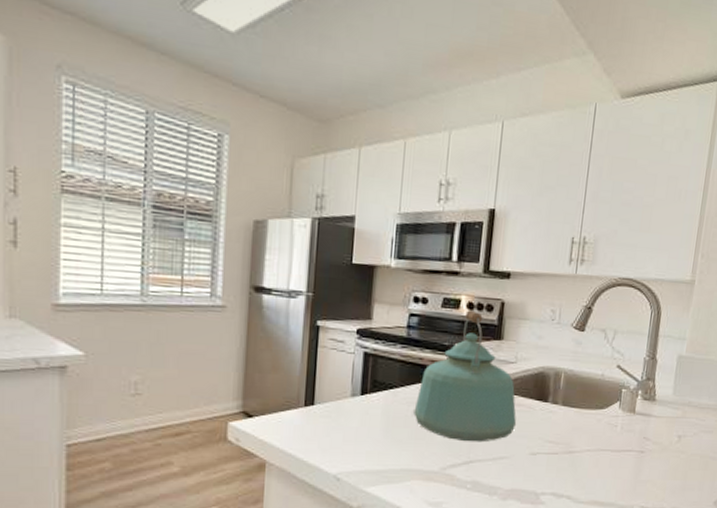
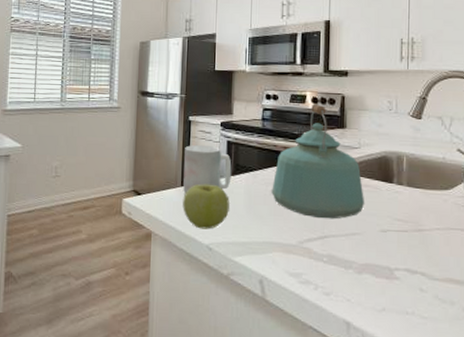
apple: none [306,403,364,457] -> present [183,184,230,230]
mug: none [307,356,368,416] -> present [183,144,232,194]

